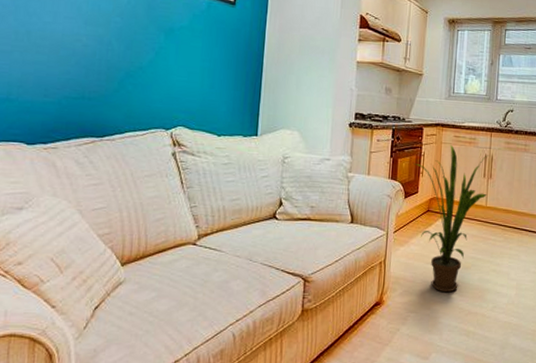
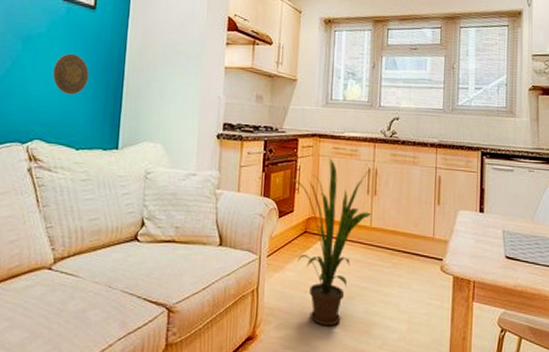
decorative plate: none [194,46,229,85] -> present [52,53,89,95]

